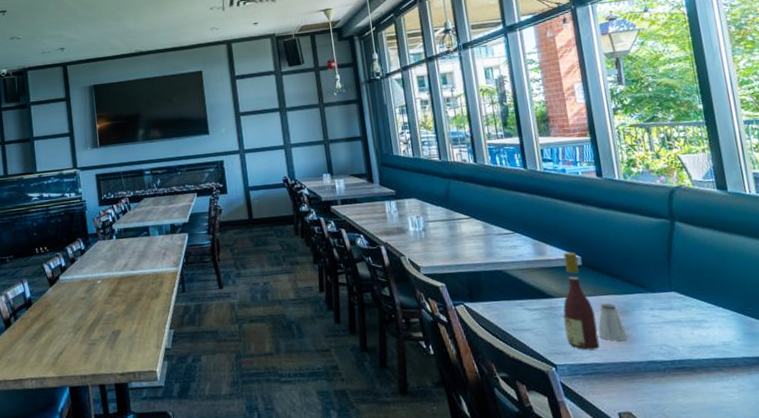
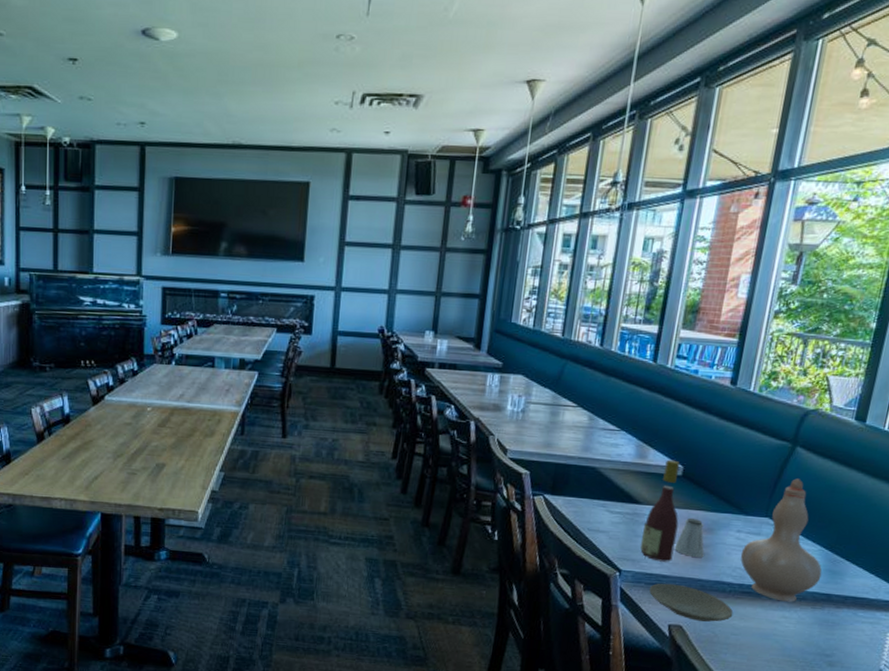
plate: none [588,370,676,405] -> present [649,583,733,622]
vase: none [661,250,745,372] -> present [740,478,823,602]

